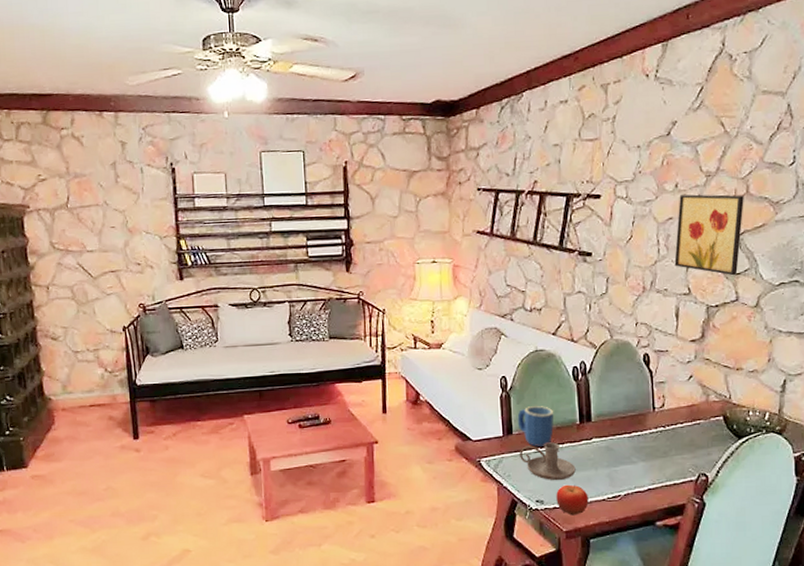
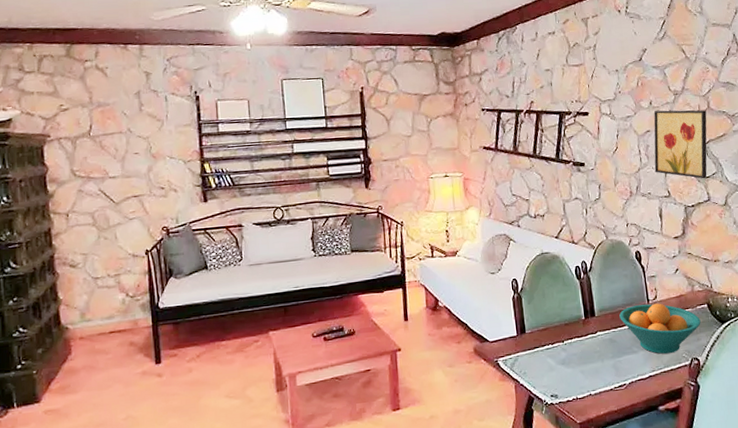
mug: present [517,406,554,447] -> none [529,304,562,344]
candle holder: present [520,442,576,481] -> none [533,338,585,375]
fruit: present [556,484,589,516] -> none [568,376,598,407]
fruit bowl: none [619,412,714,468] -> present [619,303,701,354]

